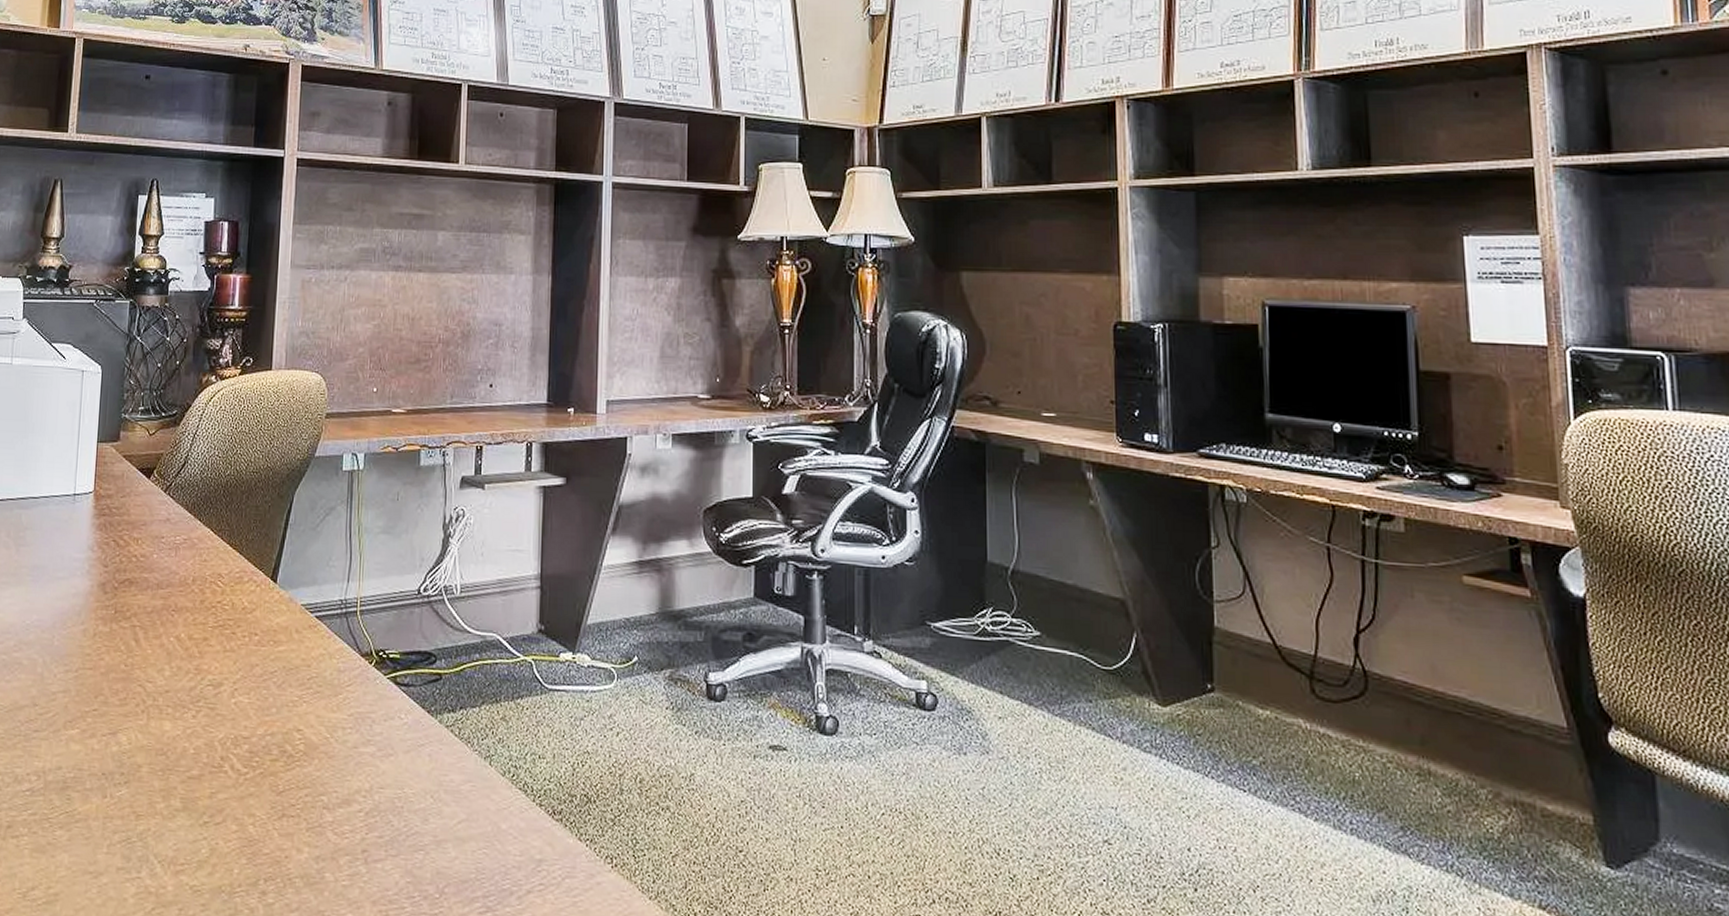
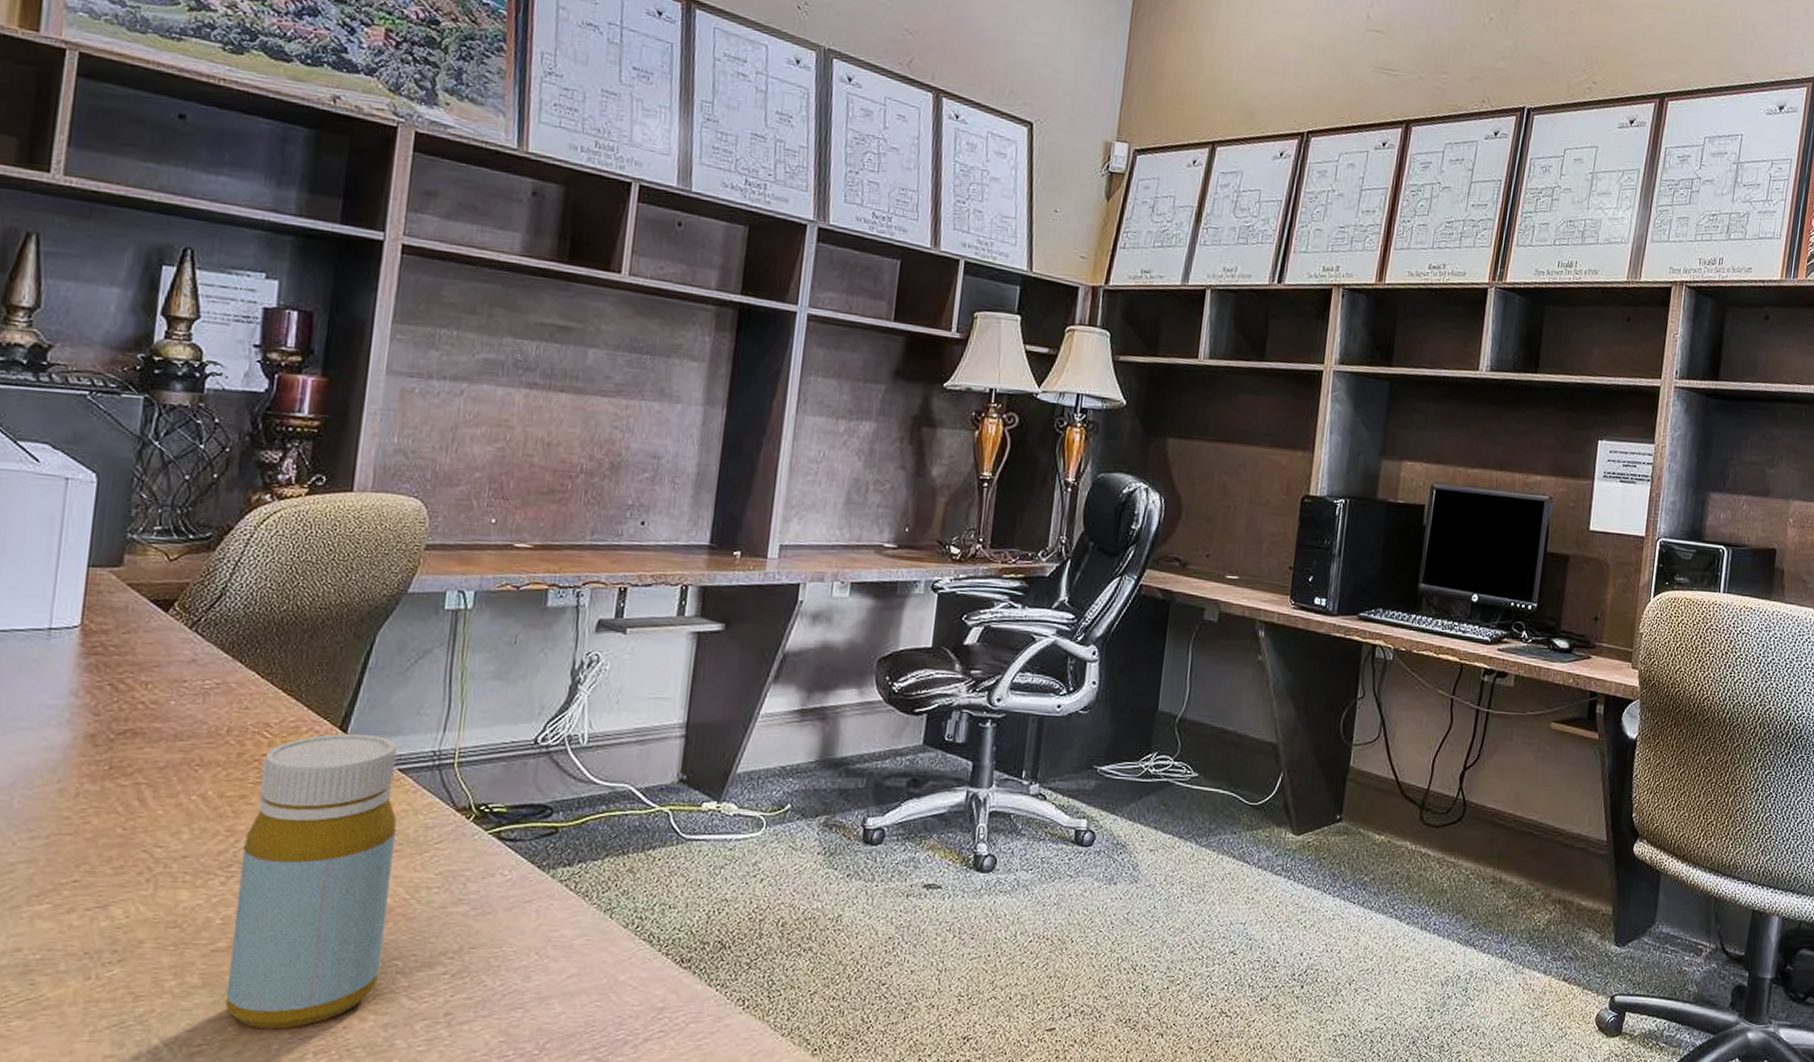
bottle: none [199,583,317,855] -> present [225,733,397,1029]

